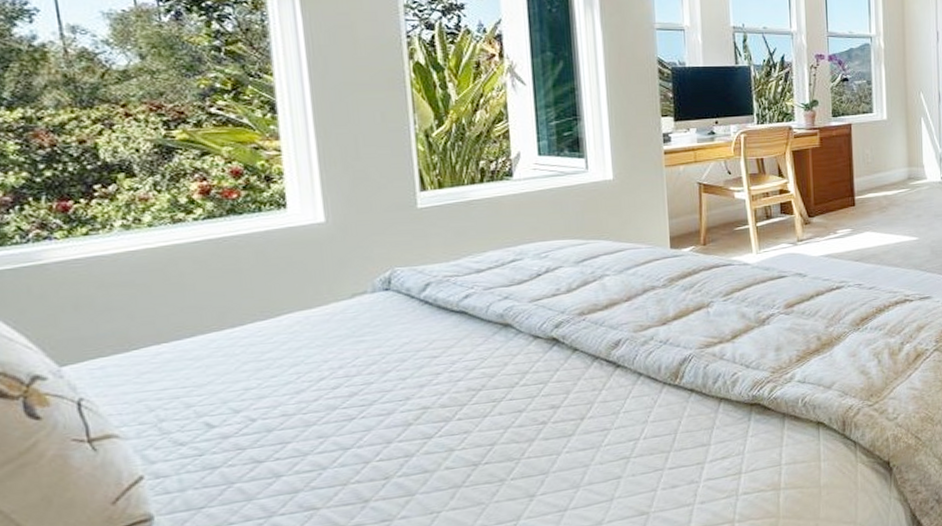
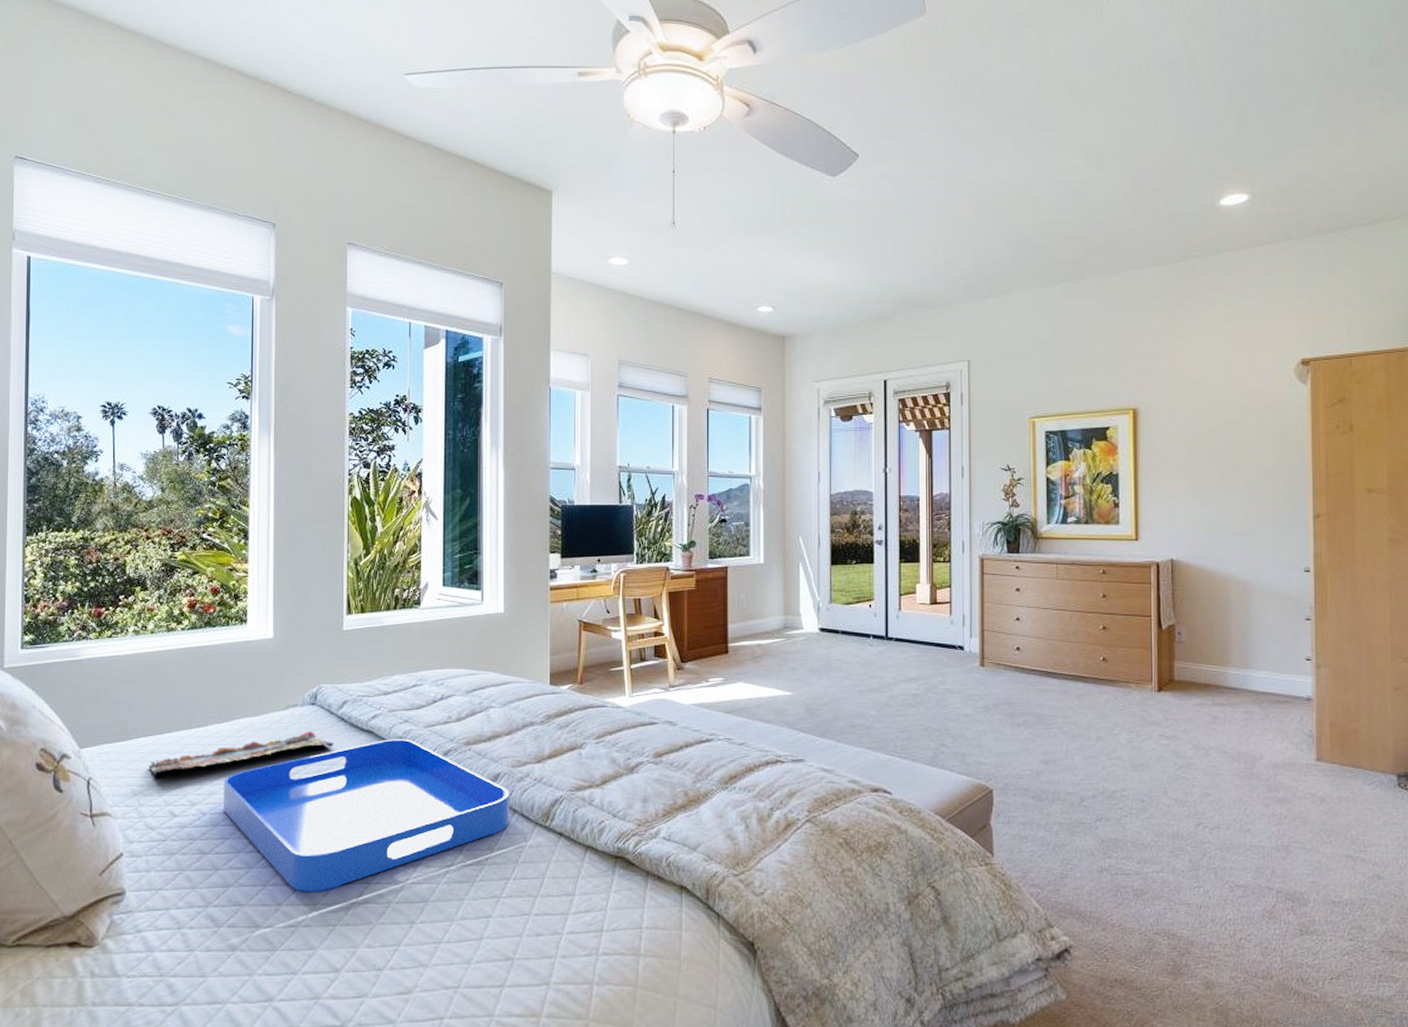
magazine: none [166,318,418,389] -> present [148,731,333,778]
serving tray: none [276,316,636,485] -> present [224,739,510,892]

